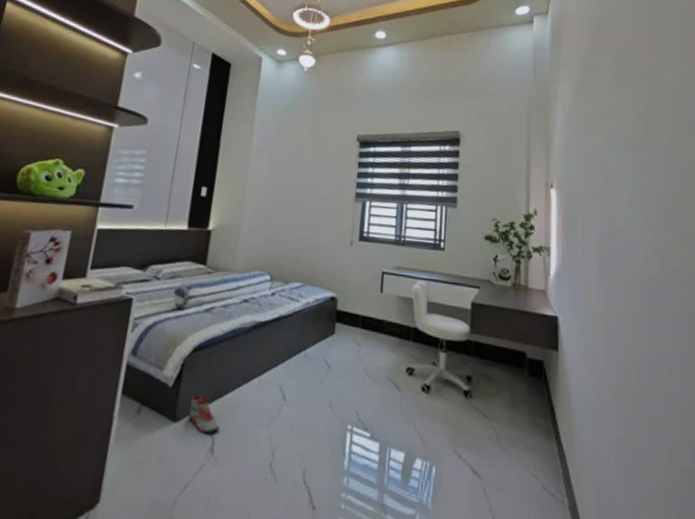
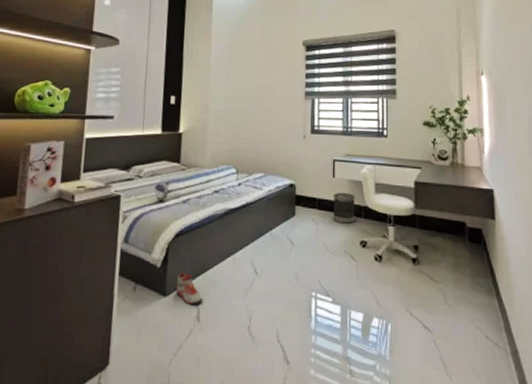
wastebasket: none [378,310,404,347] -> present [333,193,355,224]

